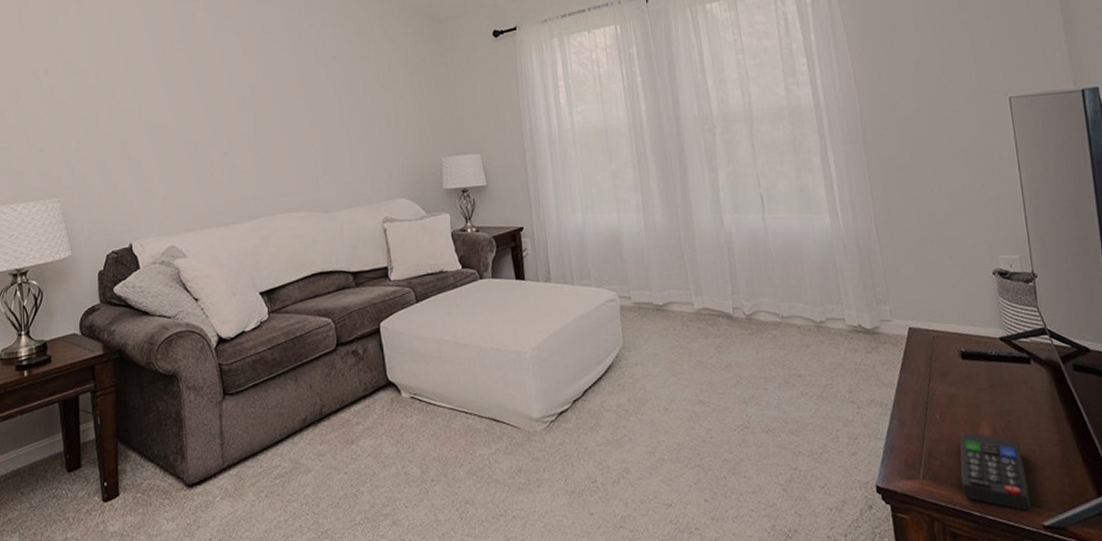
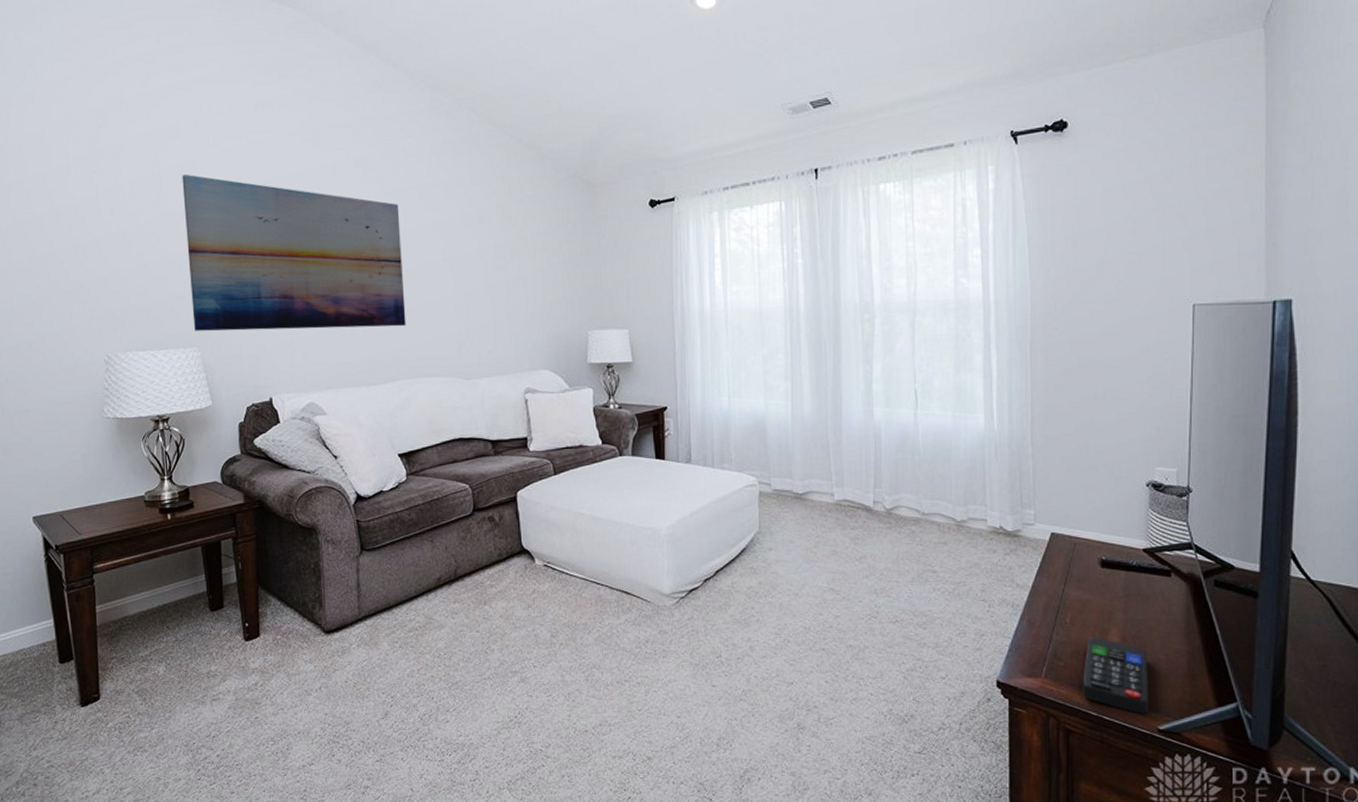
wall art: none [44,31,265,182] -> present [182,174,406,331]

